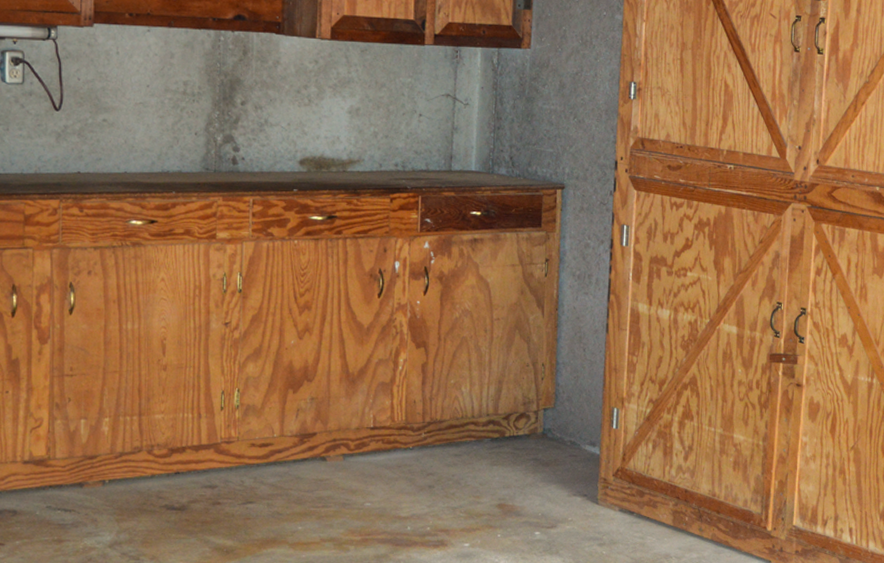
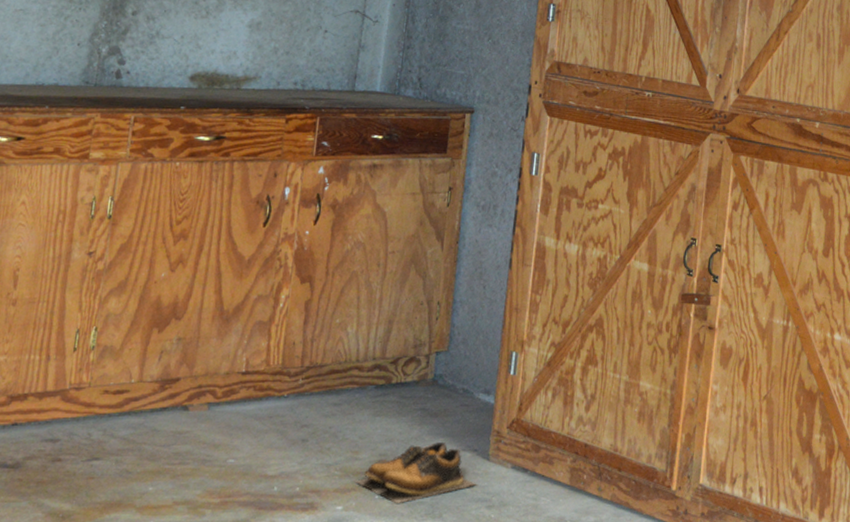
shoes: none [478,487,588,542] -> present [354,441,476,504]

